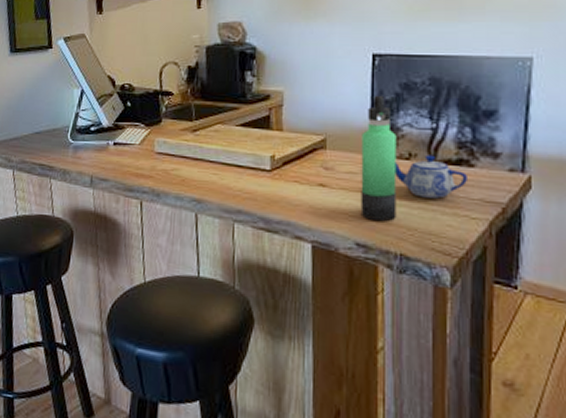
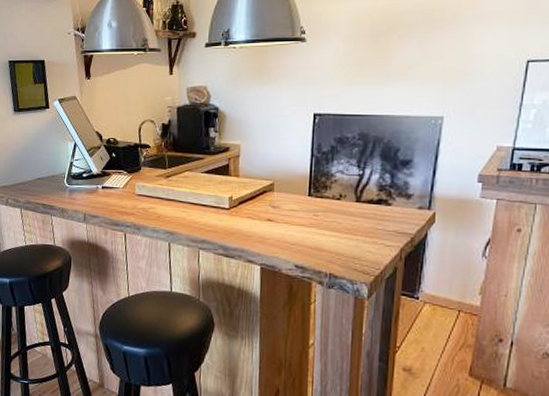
thermos bottle: present [360,95,397,221] -> none [299,147,331,248]
teapot: present [395,154,467,199] -> none [328,196,385,230]

